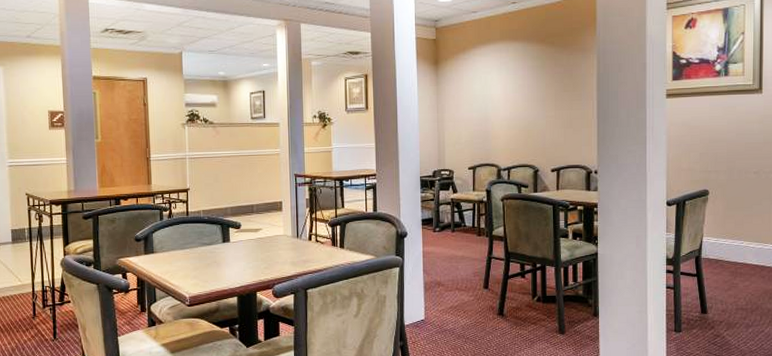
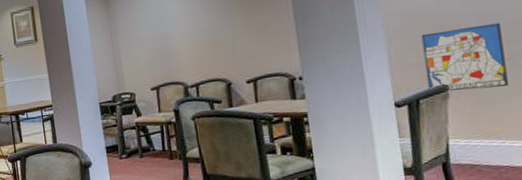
wall art: none [693,141,753,196] -> present [421,22,509,91]

